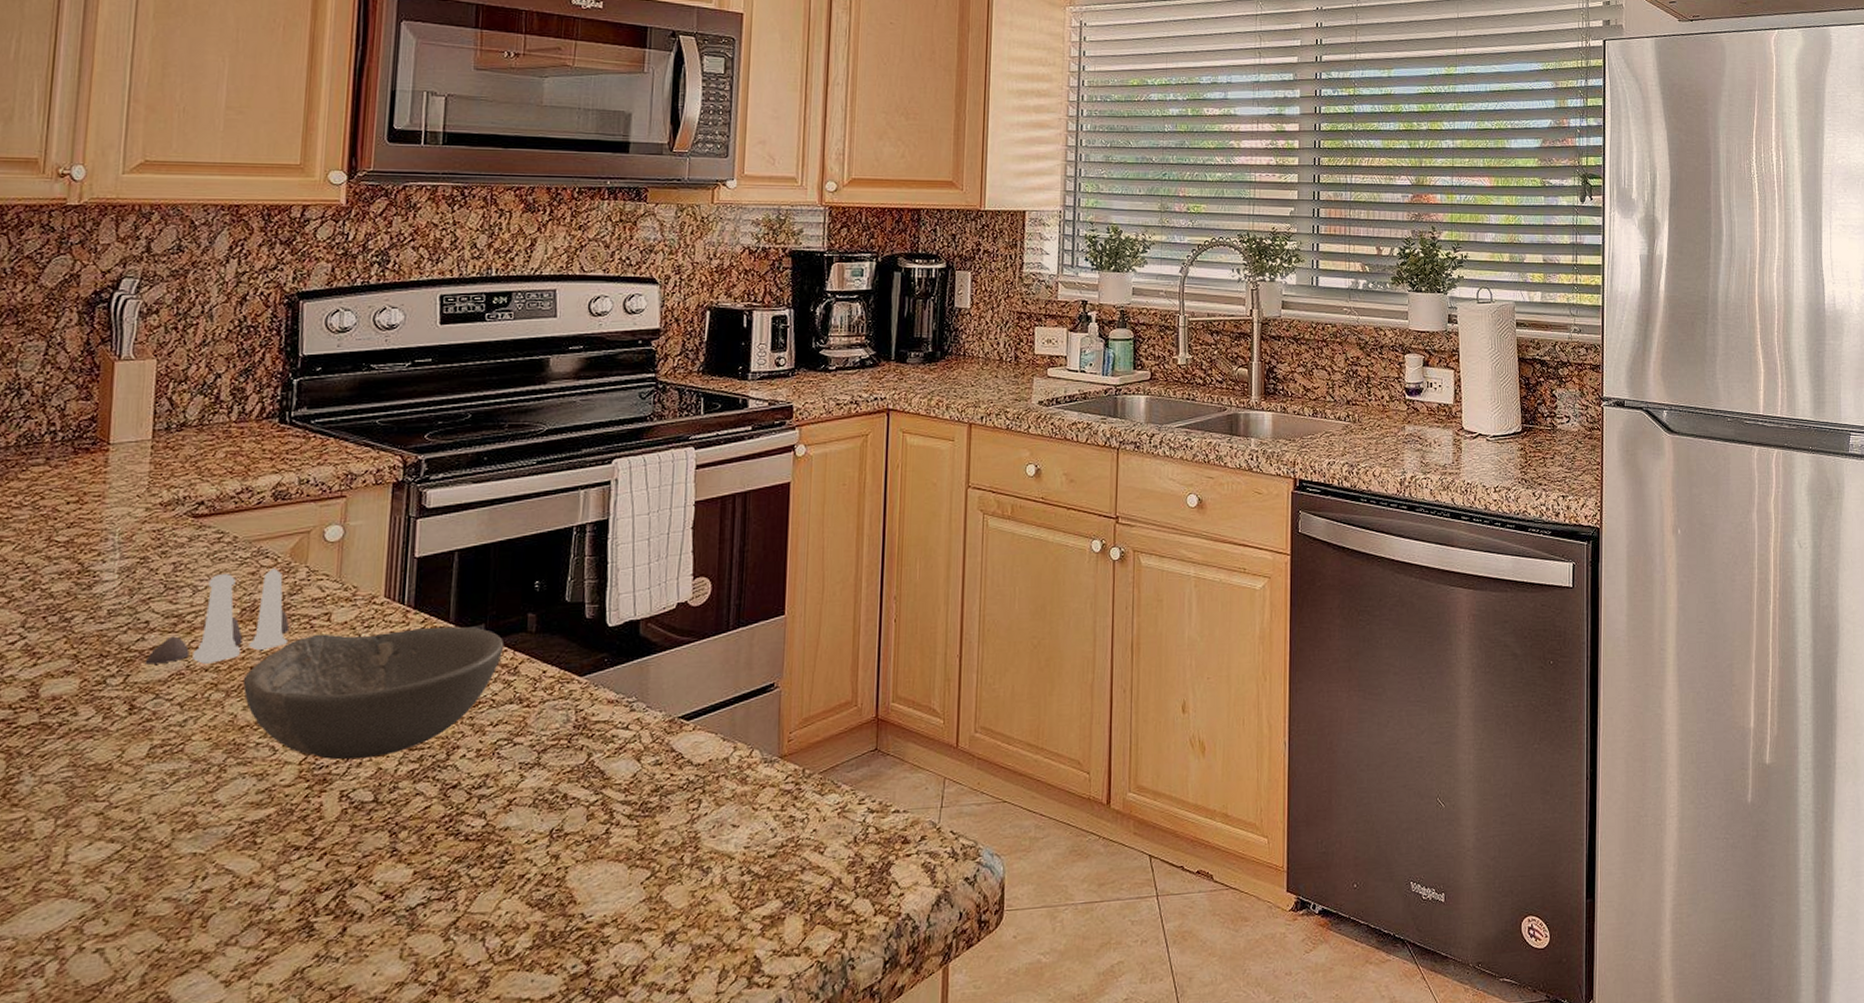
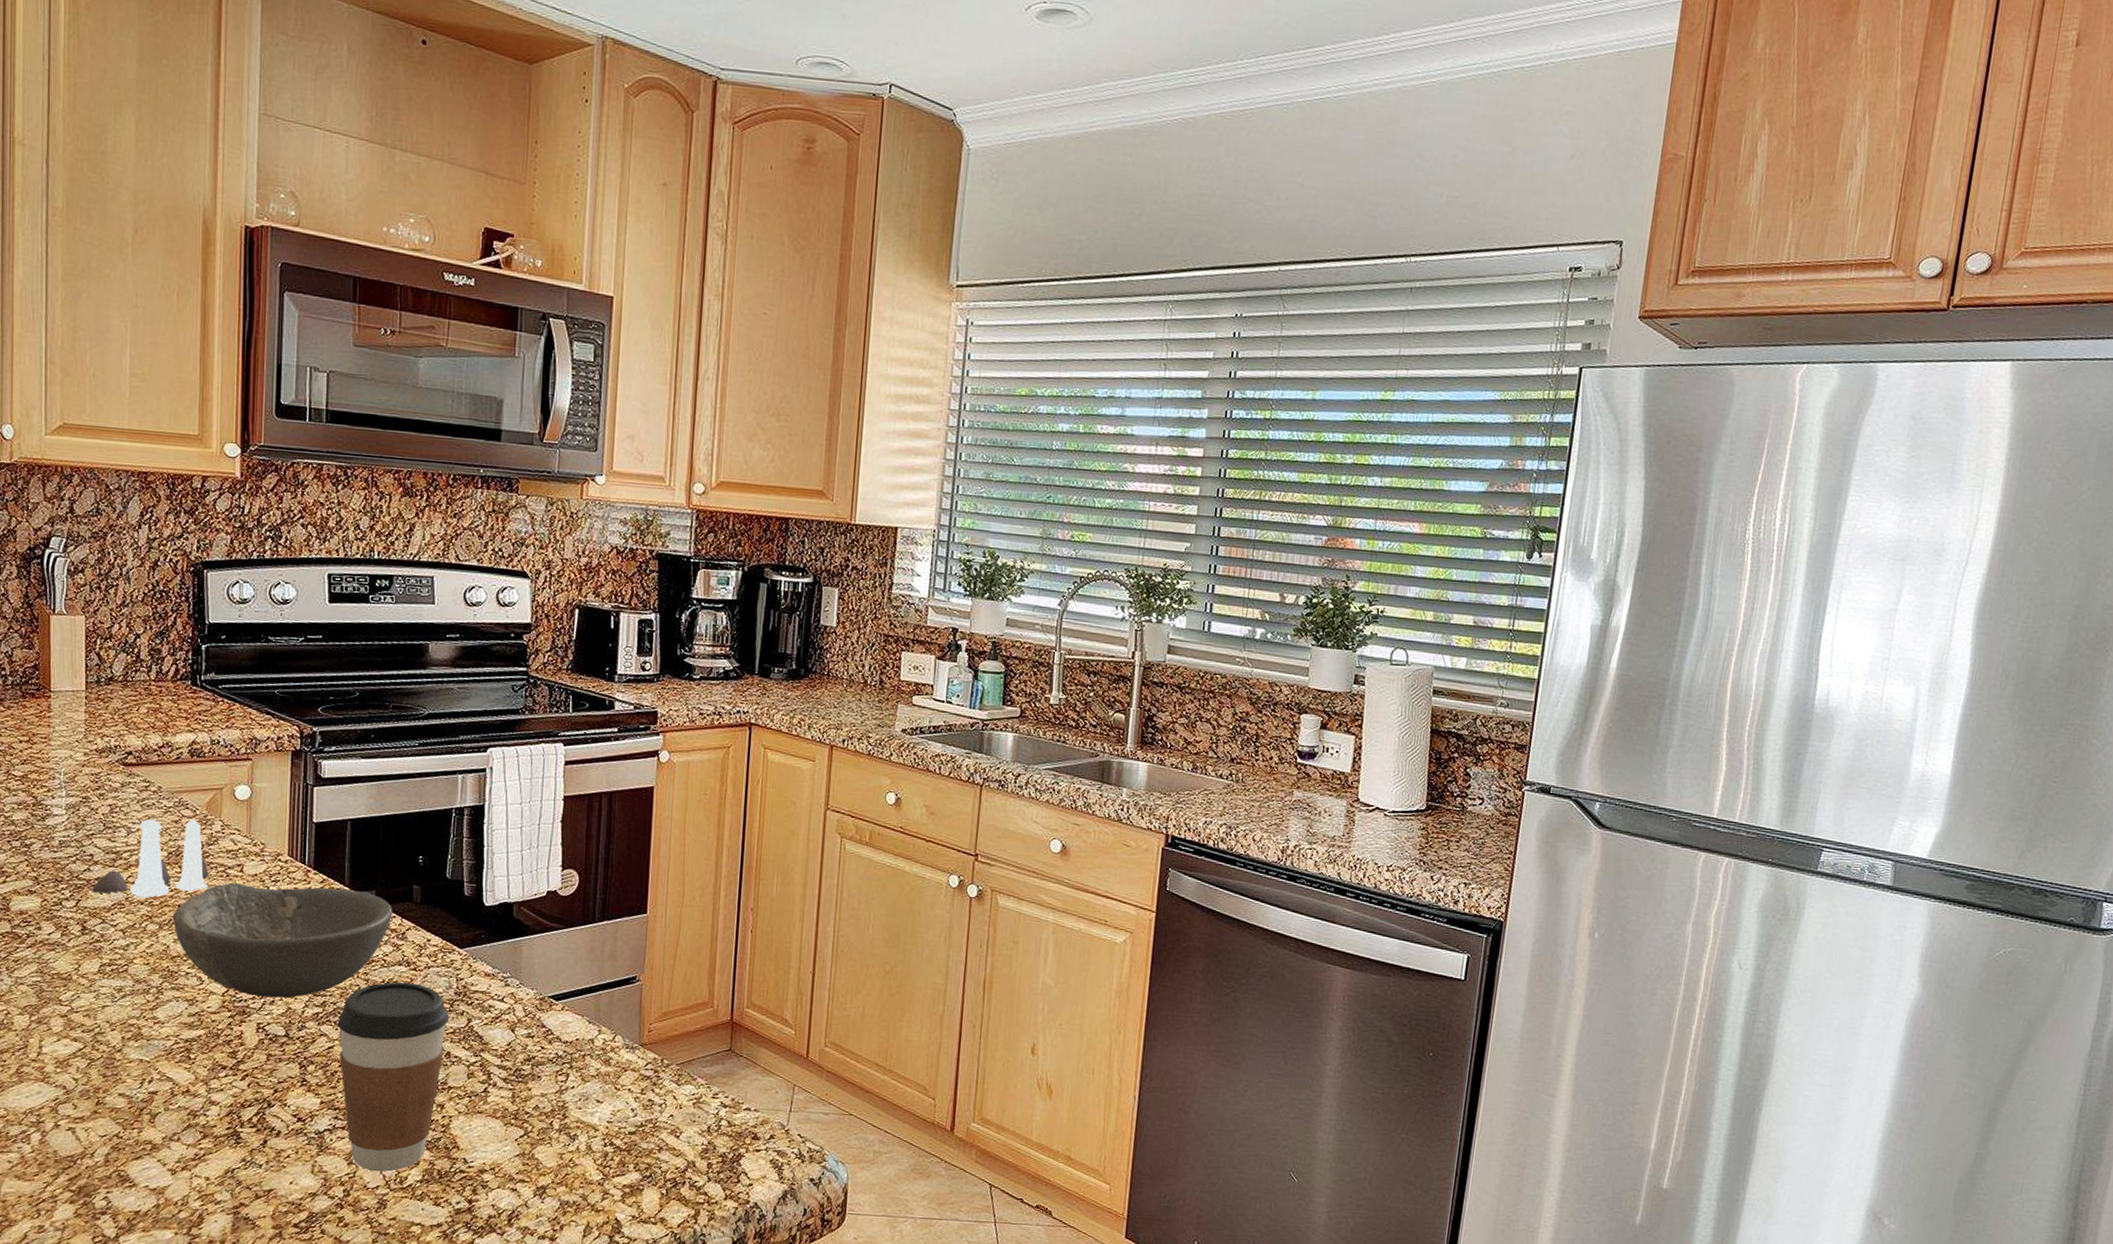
coffee cup: none [436,721,567,945] -> present [337,981,450,1172]

